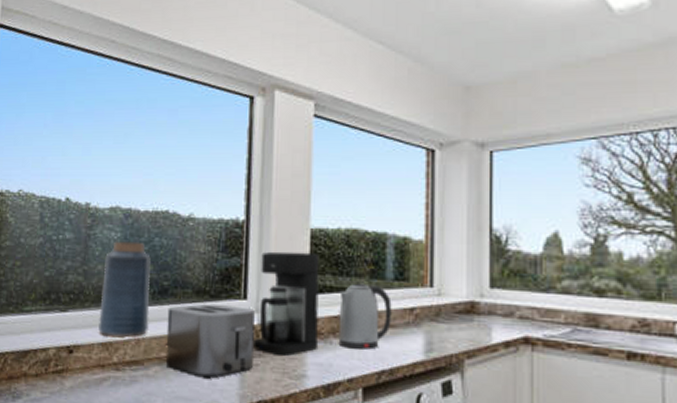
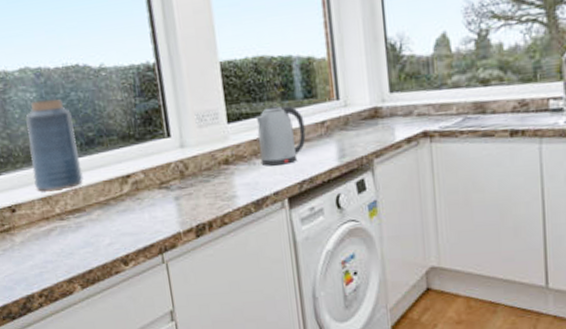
toaster: present [165,303,255,379] -> none [97,144,188,214]
coffee maker: present [253,251,320,356] -> none [177,84,244,182]

